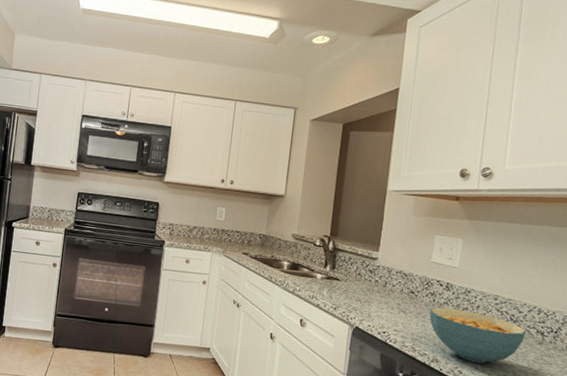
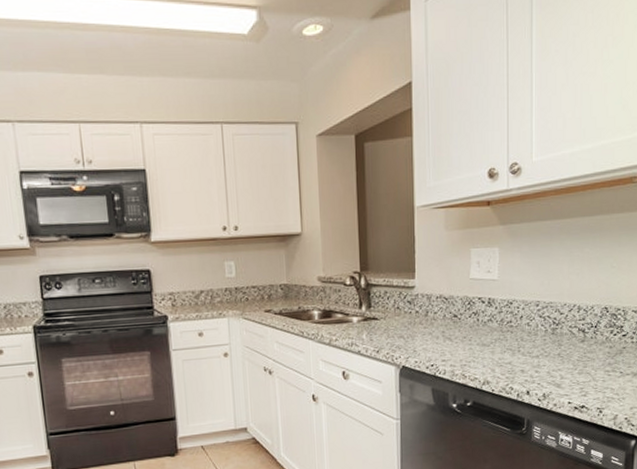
cereal bowl: present [429,307,526,364] -> none [475,323,569,376]

